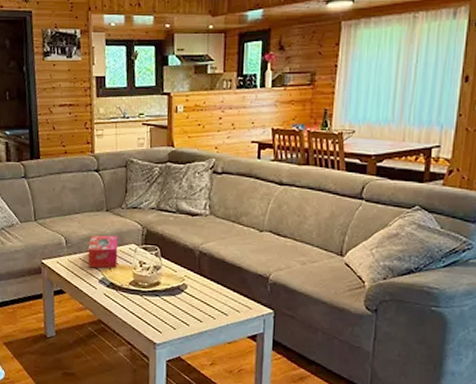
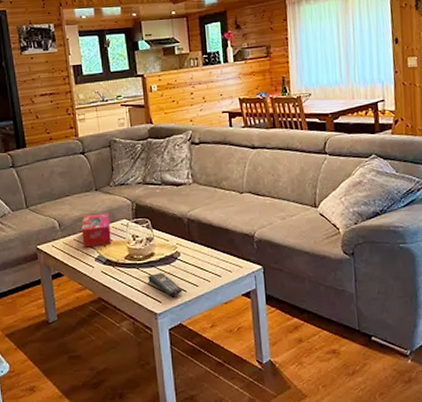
remote control: none [151,303,185,328] -> present [148,273,183,296]

